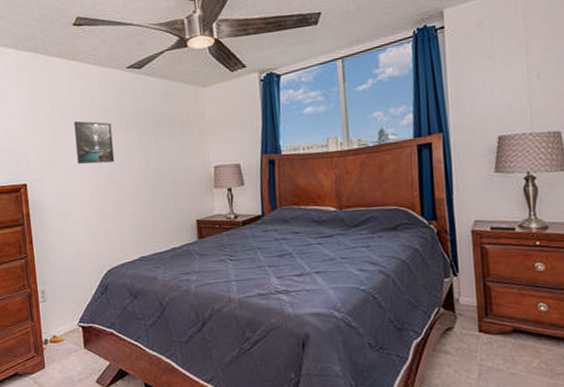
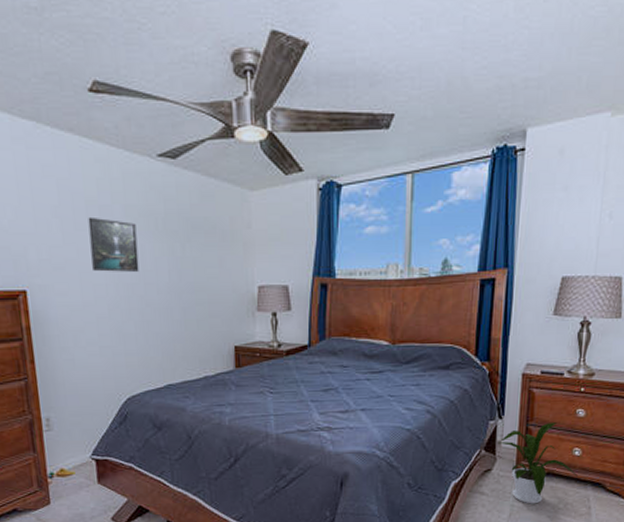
house plant: none [455,277,549,364] -> present [497,422,579,504]

